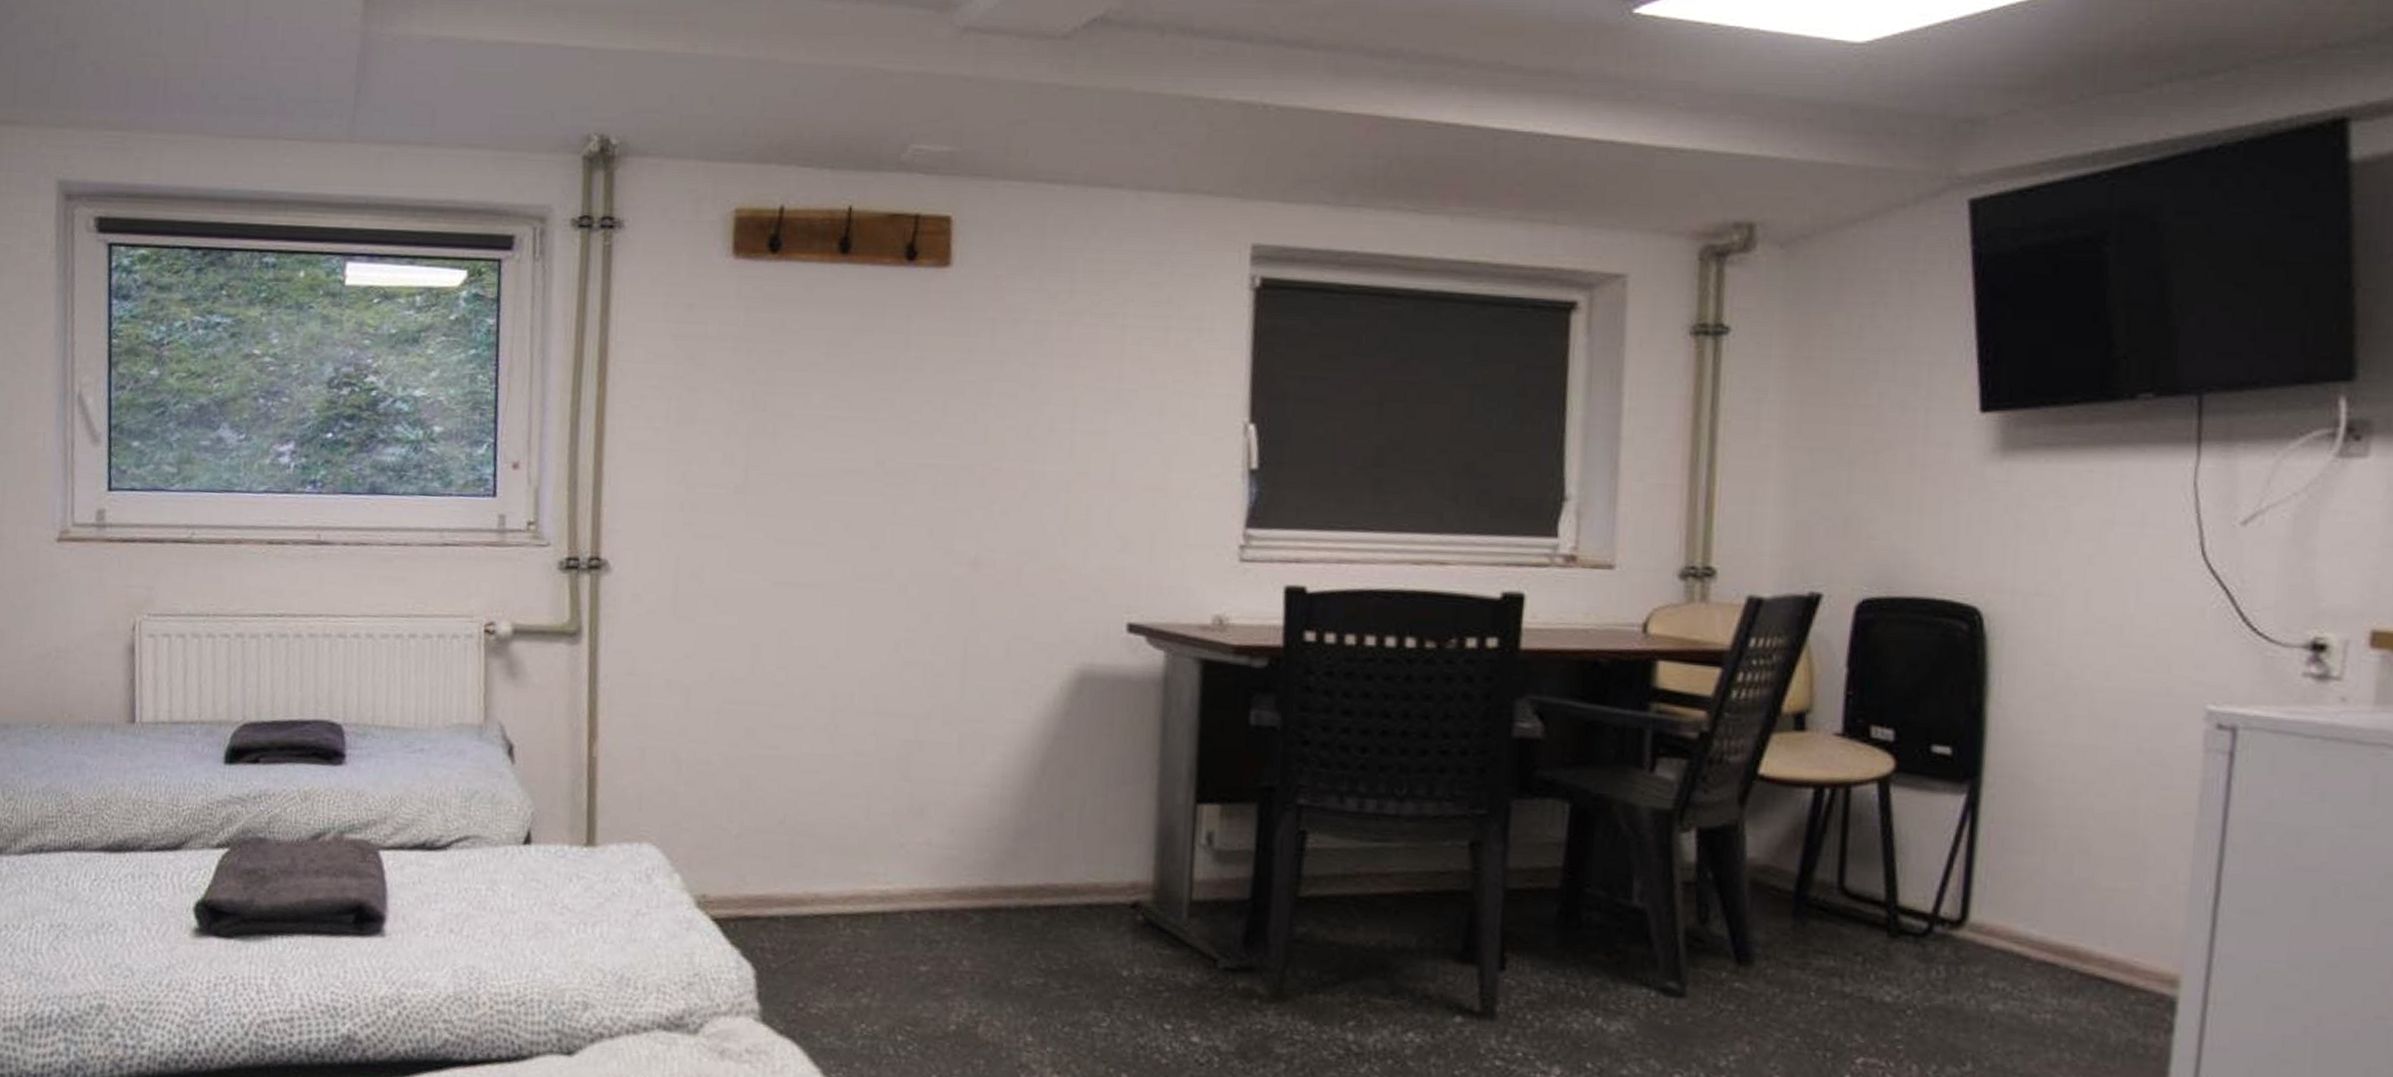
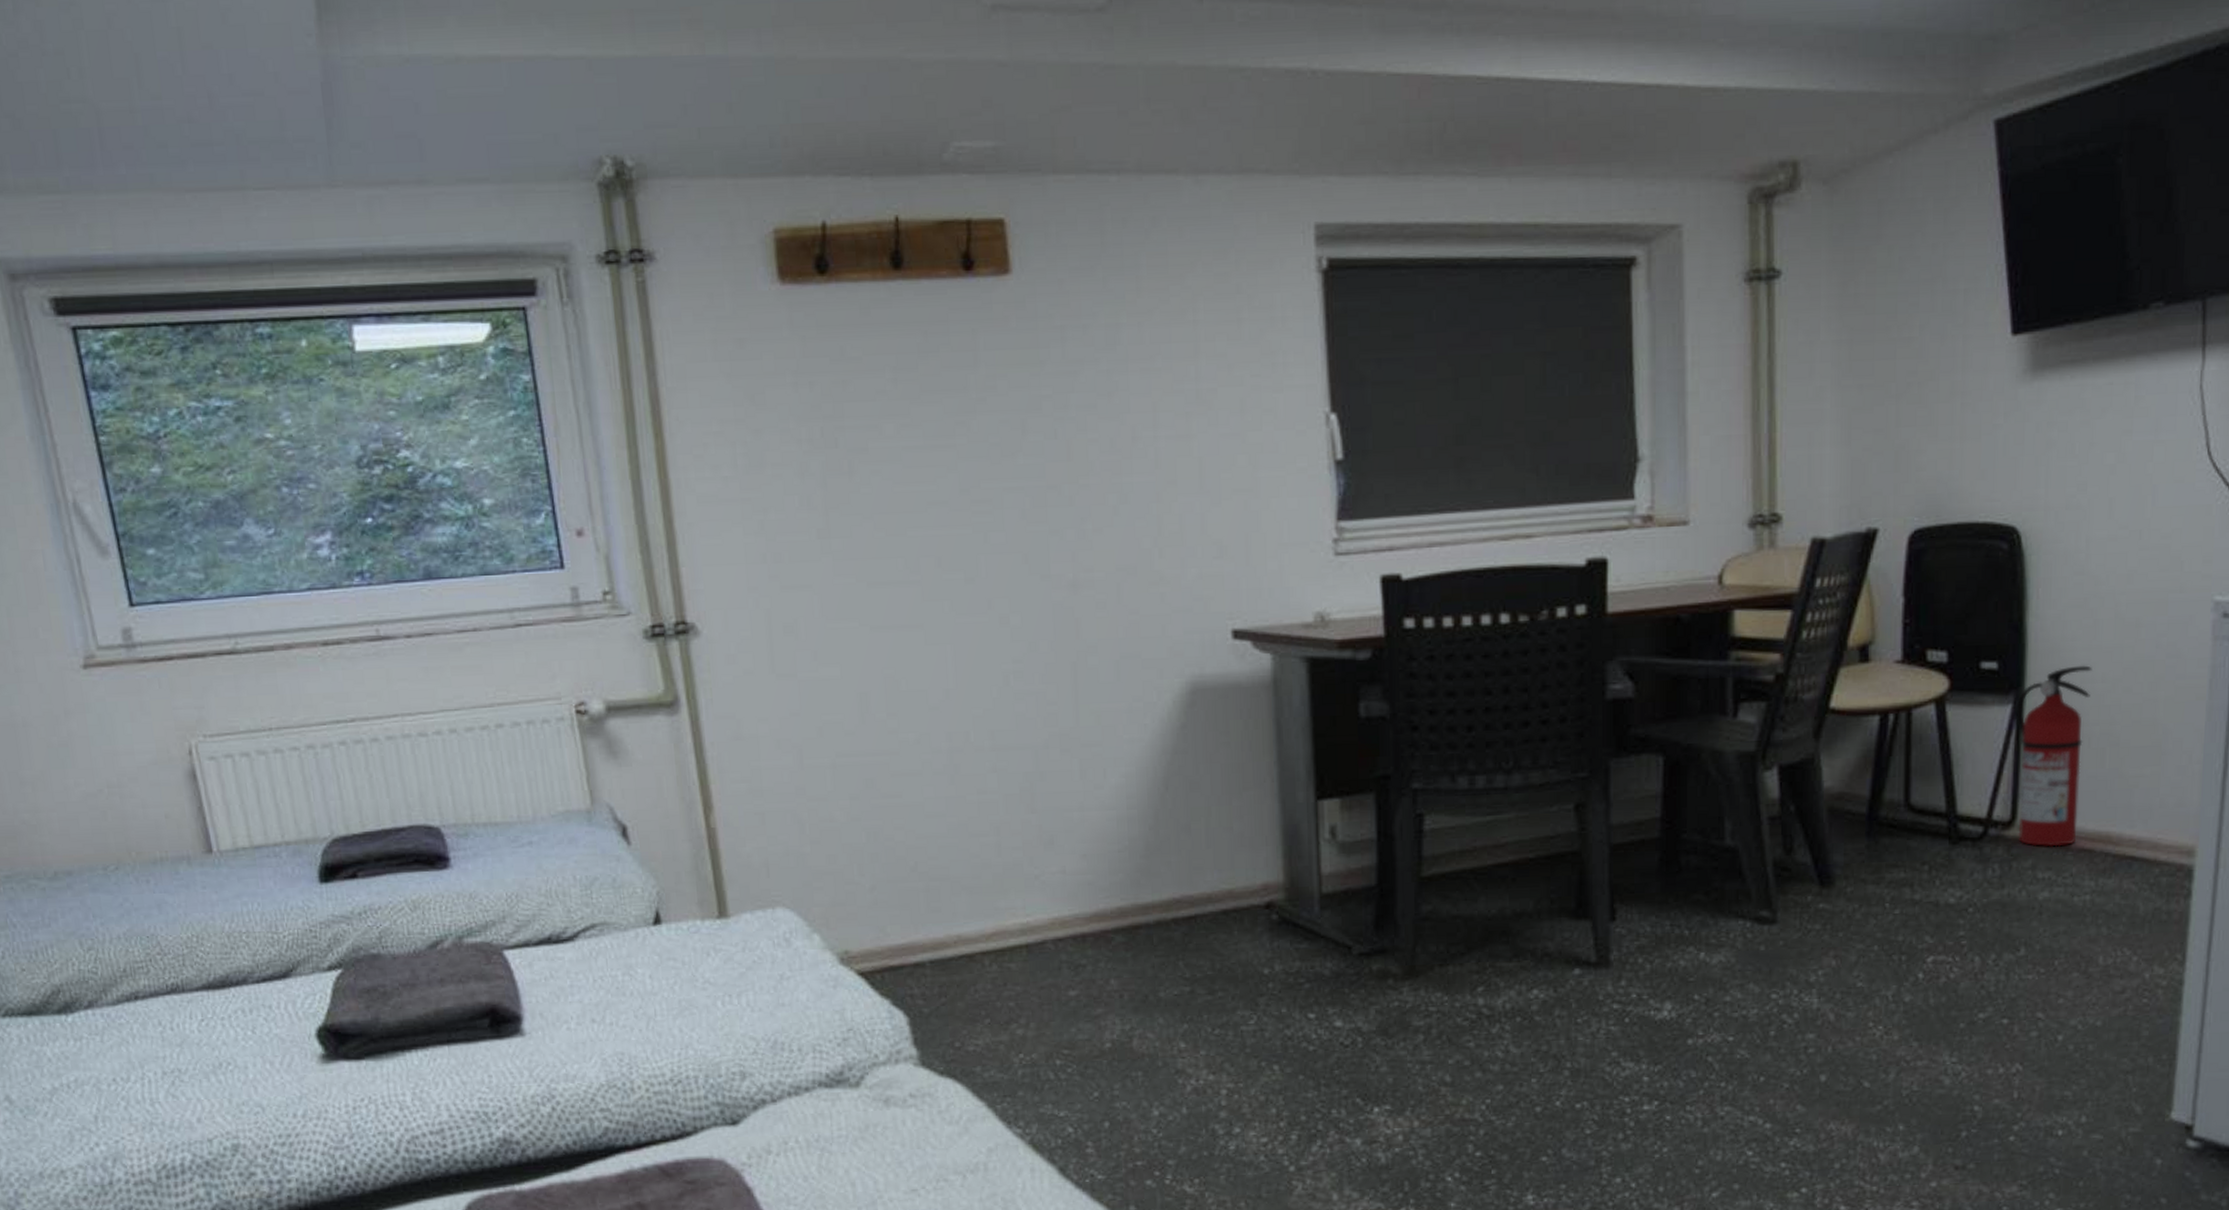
fire extinguisher: none [1968,761,2062,956] -> present [2017,665,2093,847]

